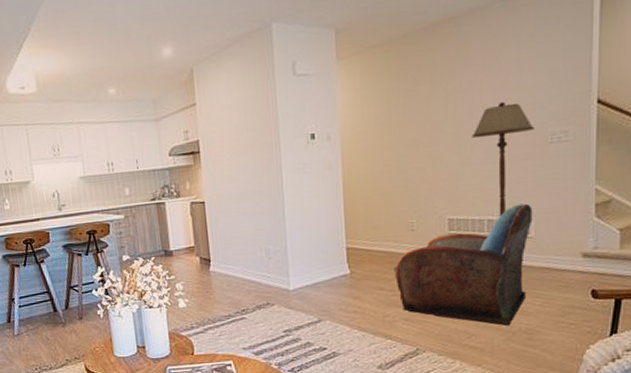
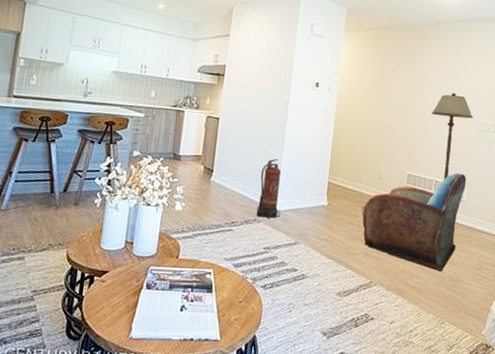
fire extinguisher: none [264,234,296,300] -> present [256,159,282,219]

